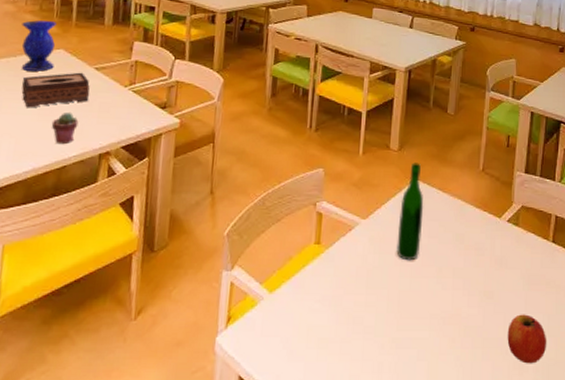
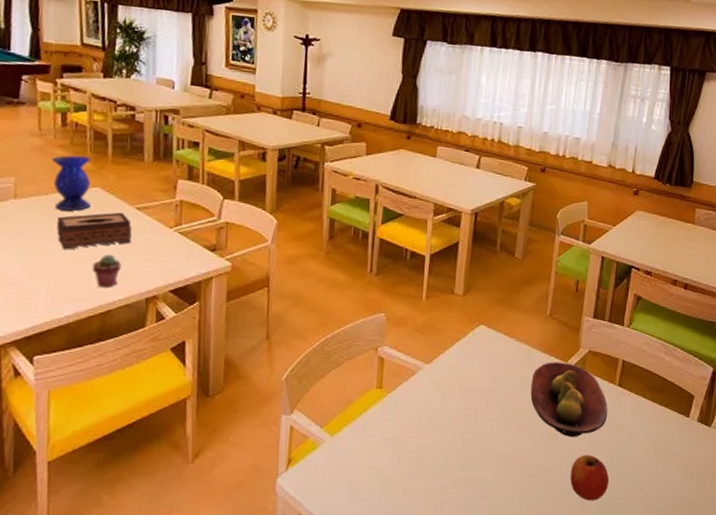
wine bottle: present [396,162,424,261] -> none [460,307,489,404]
fruit bowl: none [465,217,543,295] -> present [530,362,608,437]

